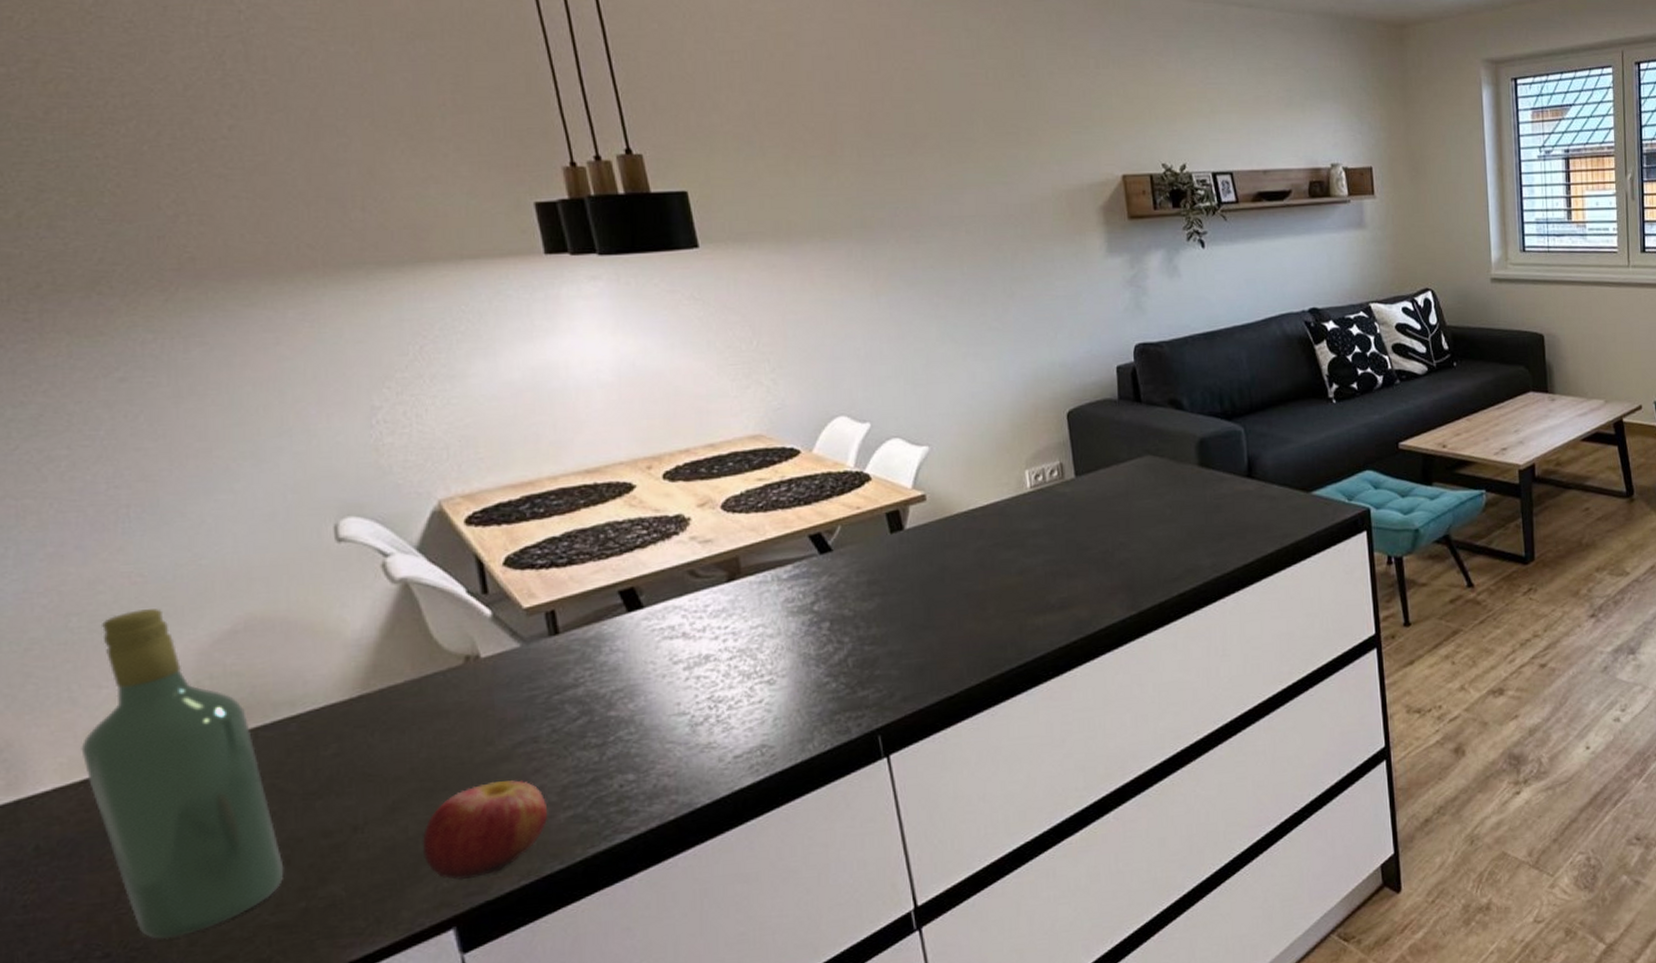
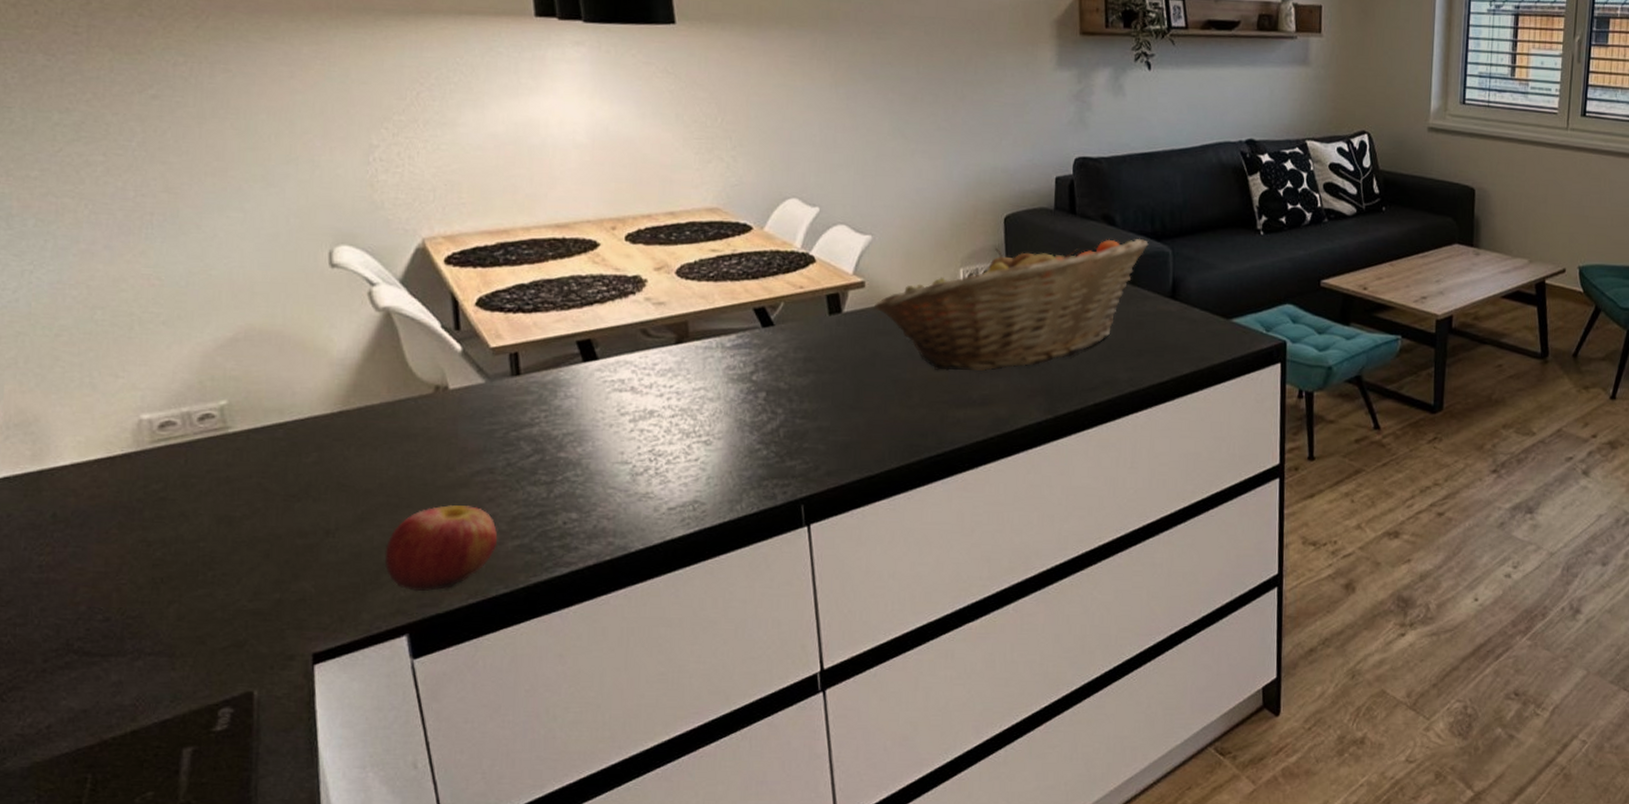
wine bottle: present [81,608,284,940] -> none [97,310,264,612]
fruit basket: none [938,419,1220,579] -> present [874,238,1149,371]

